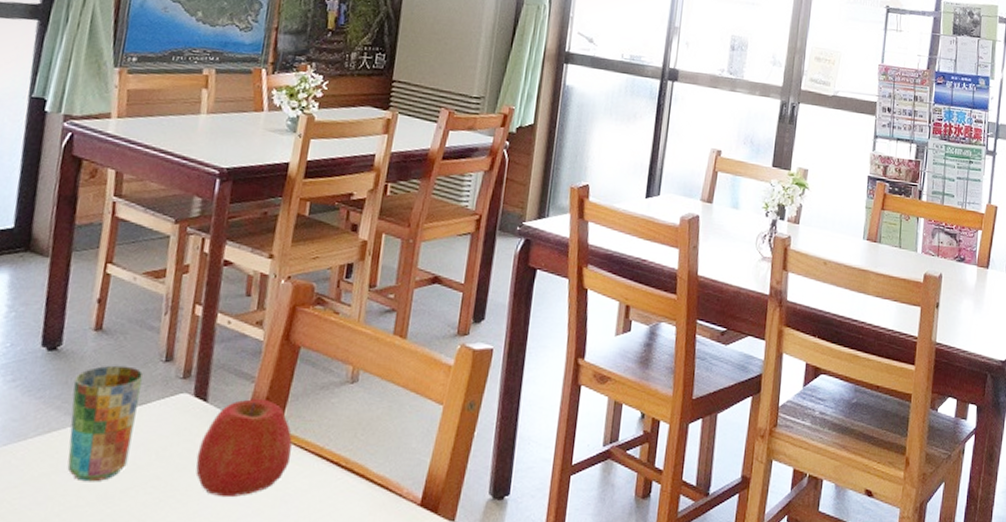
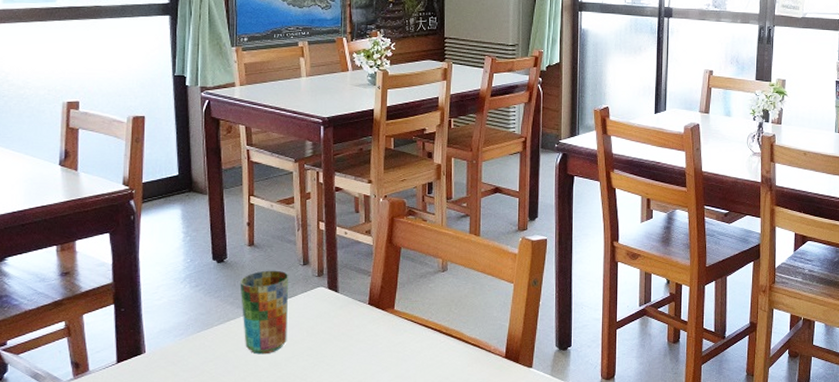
apple: present [195,398,292,498] -> none [336,287,404,360]

